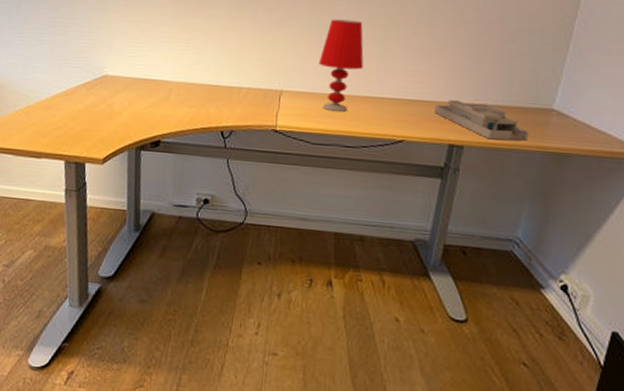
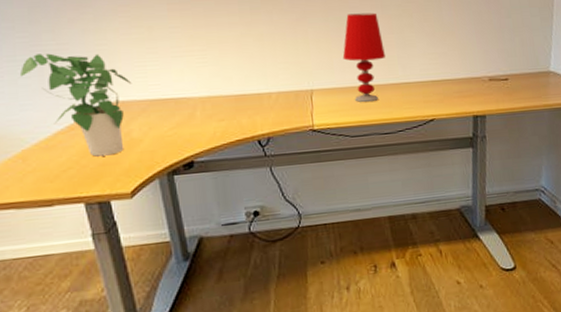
potted plant: none [37,25,123,123] -> present [19,53,132,157]
desk organizer: present [433,100,529,141] -> none [455,75,536,106]

